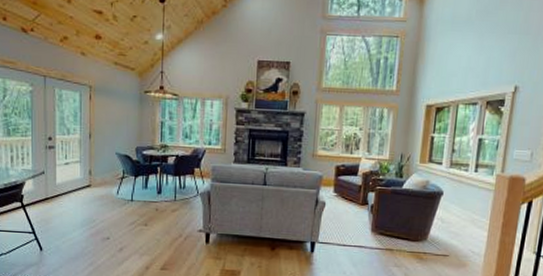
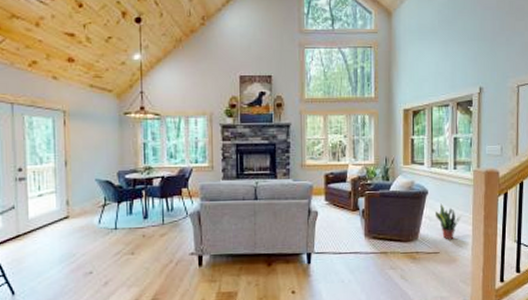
potted plant: none [449,206,477,244] -> present [436,203,461,240]

